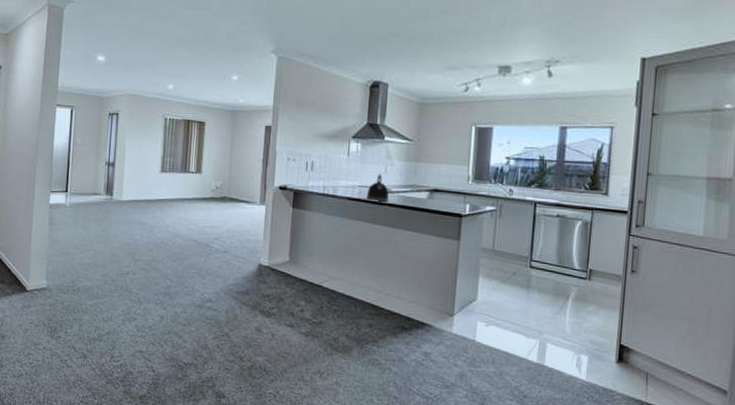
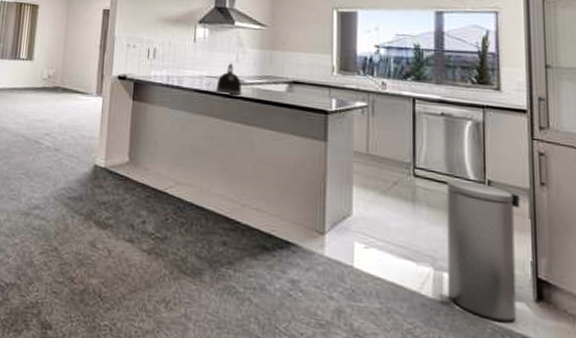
pedal bin: none [541,269,614,380] -> present [438,180,520,324]

